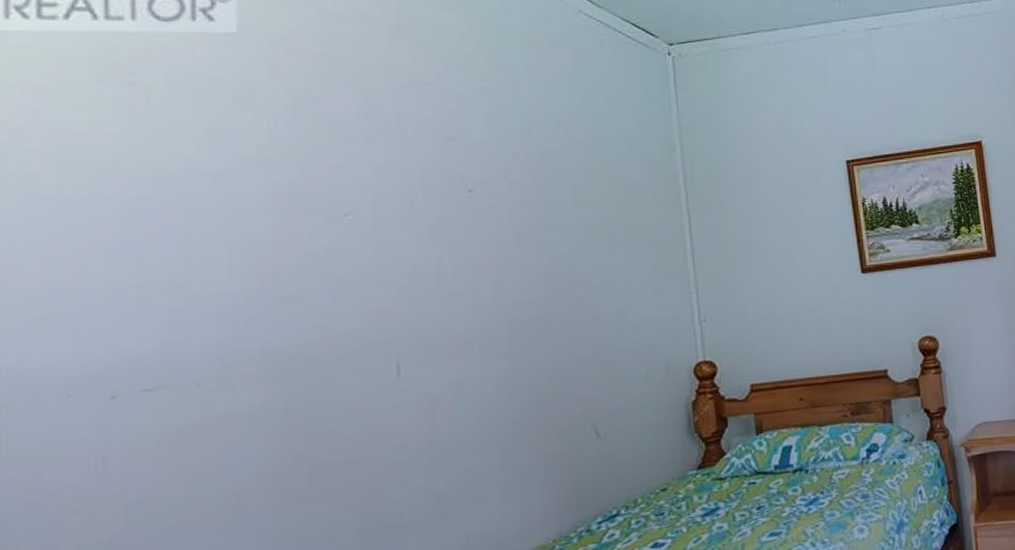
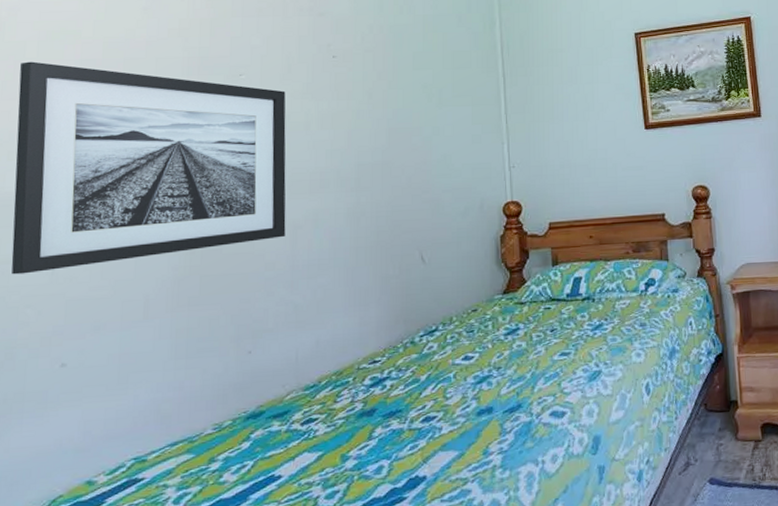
wall art: none [35,200,419,474] -> present [11,61,286,275]

